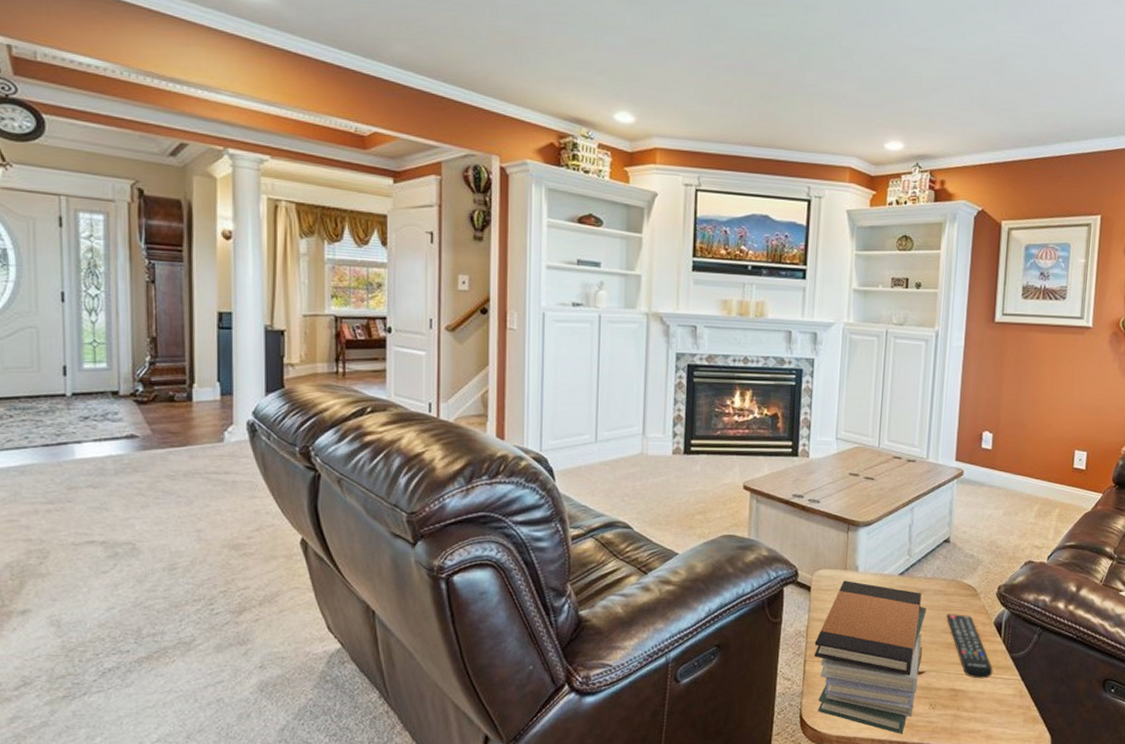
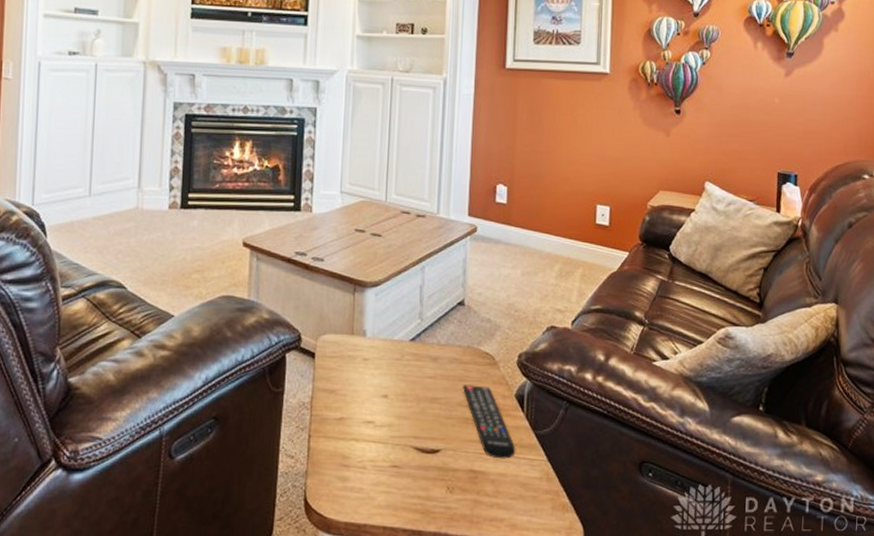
book stack: present [814,580,926,735] -> none [319,347,441,523]

